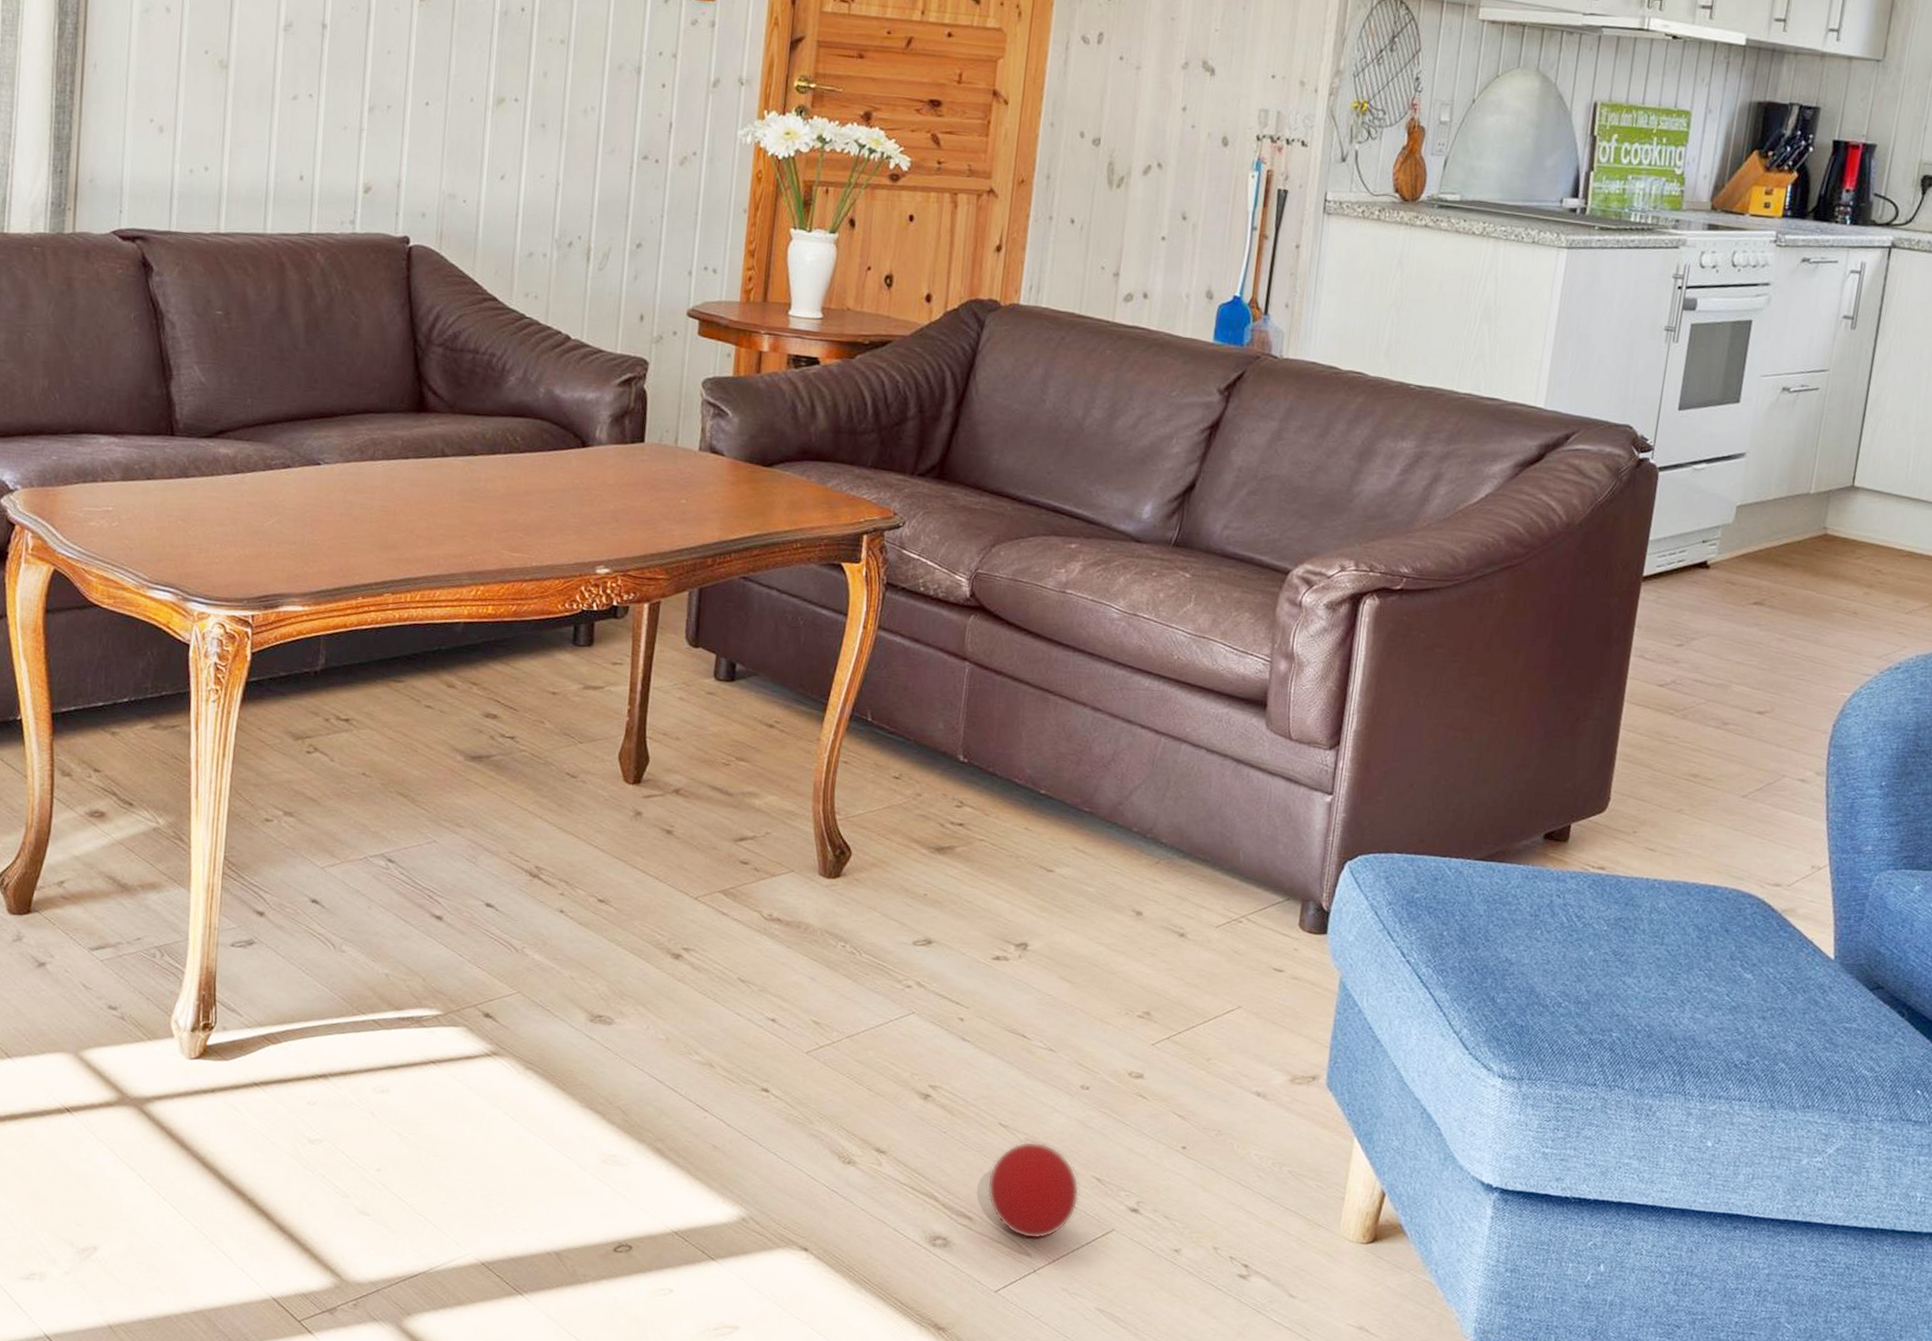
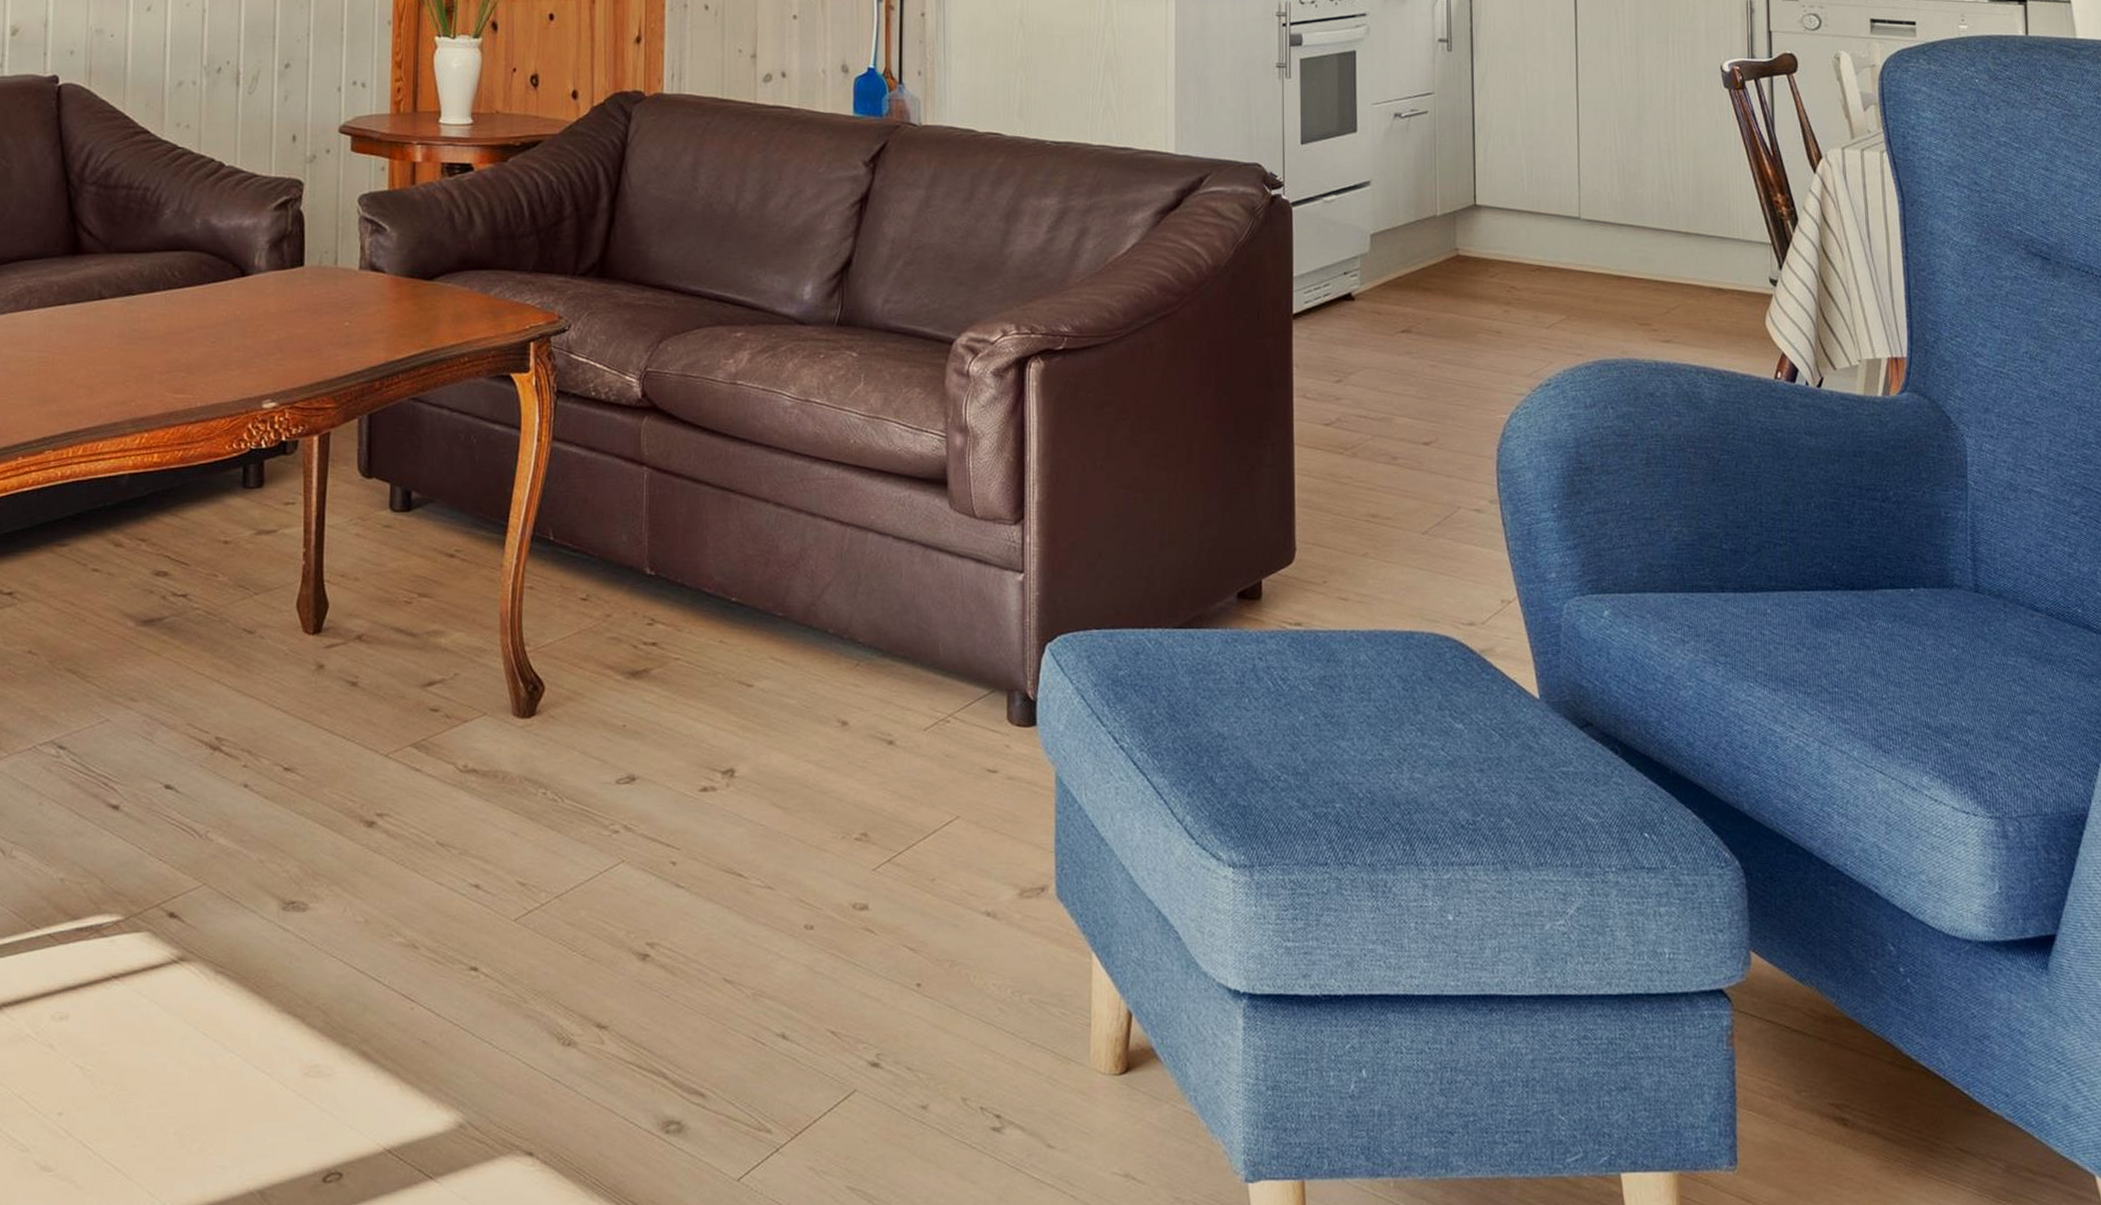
ball: present [987,1141,1080,1239] -> none [717,996,815,1112]

